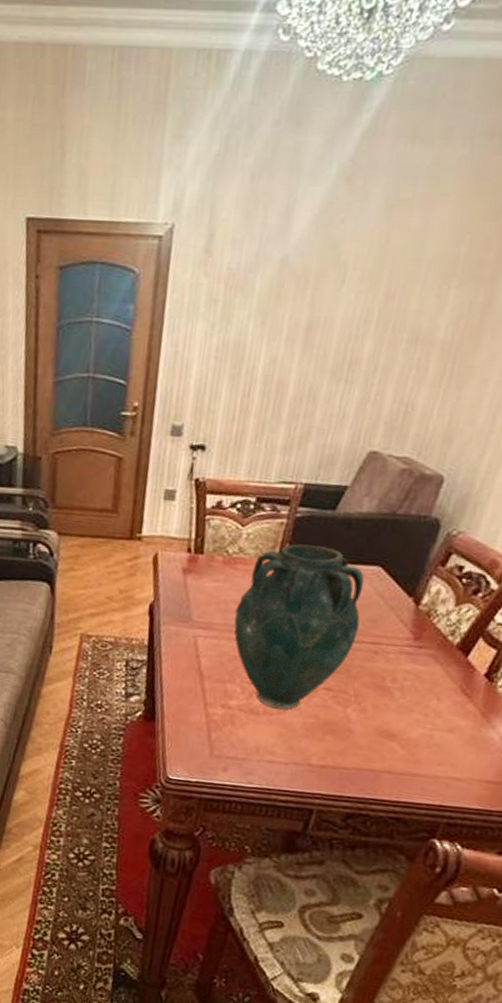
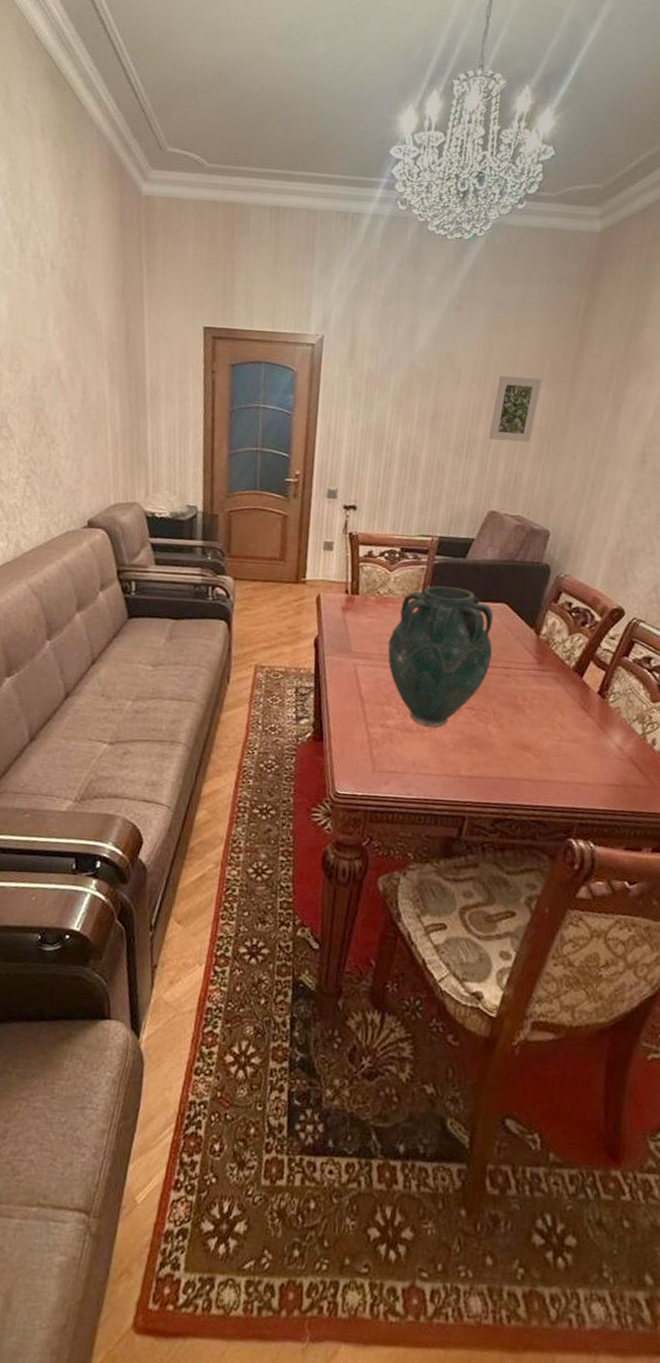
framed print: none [376,271,453,362] -> present [488,375,542,443]

